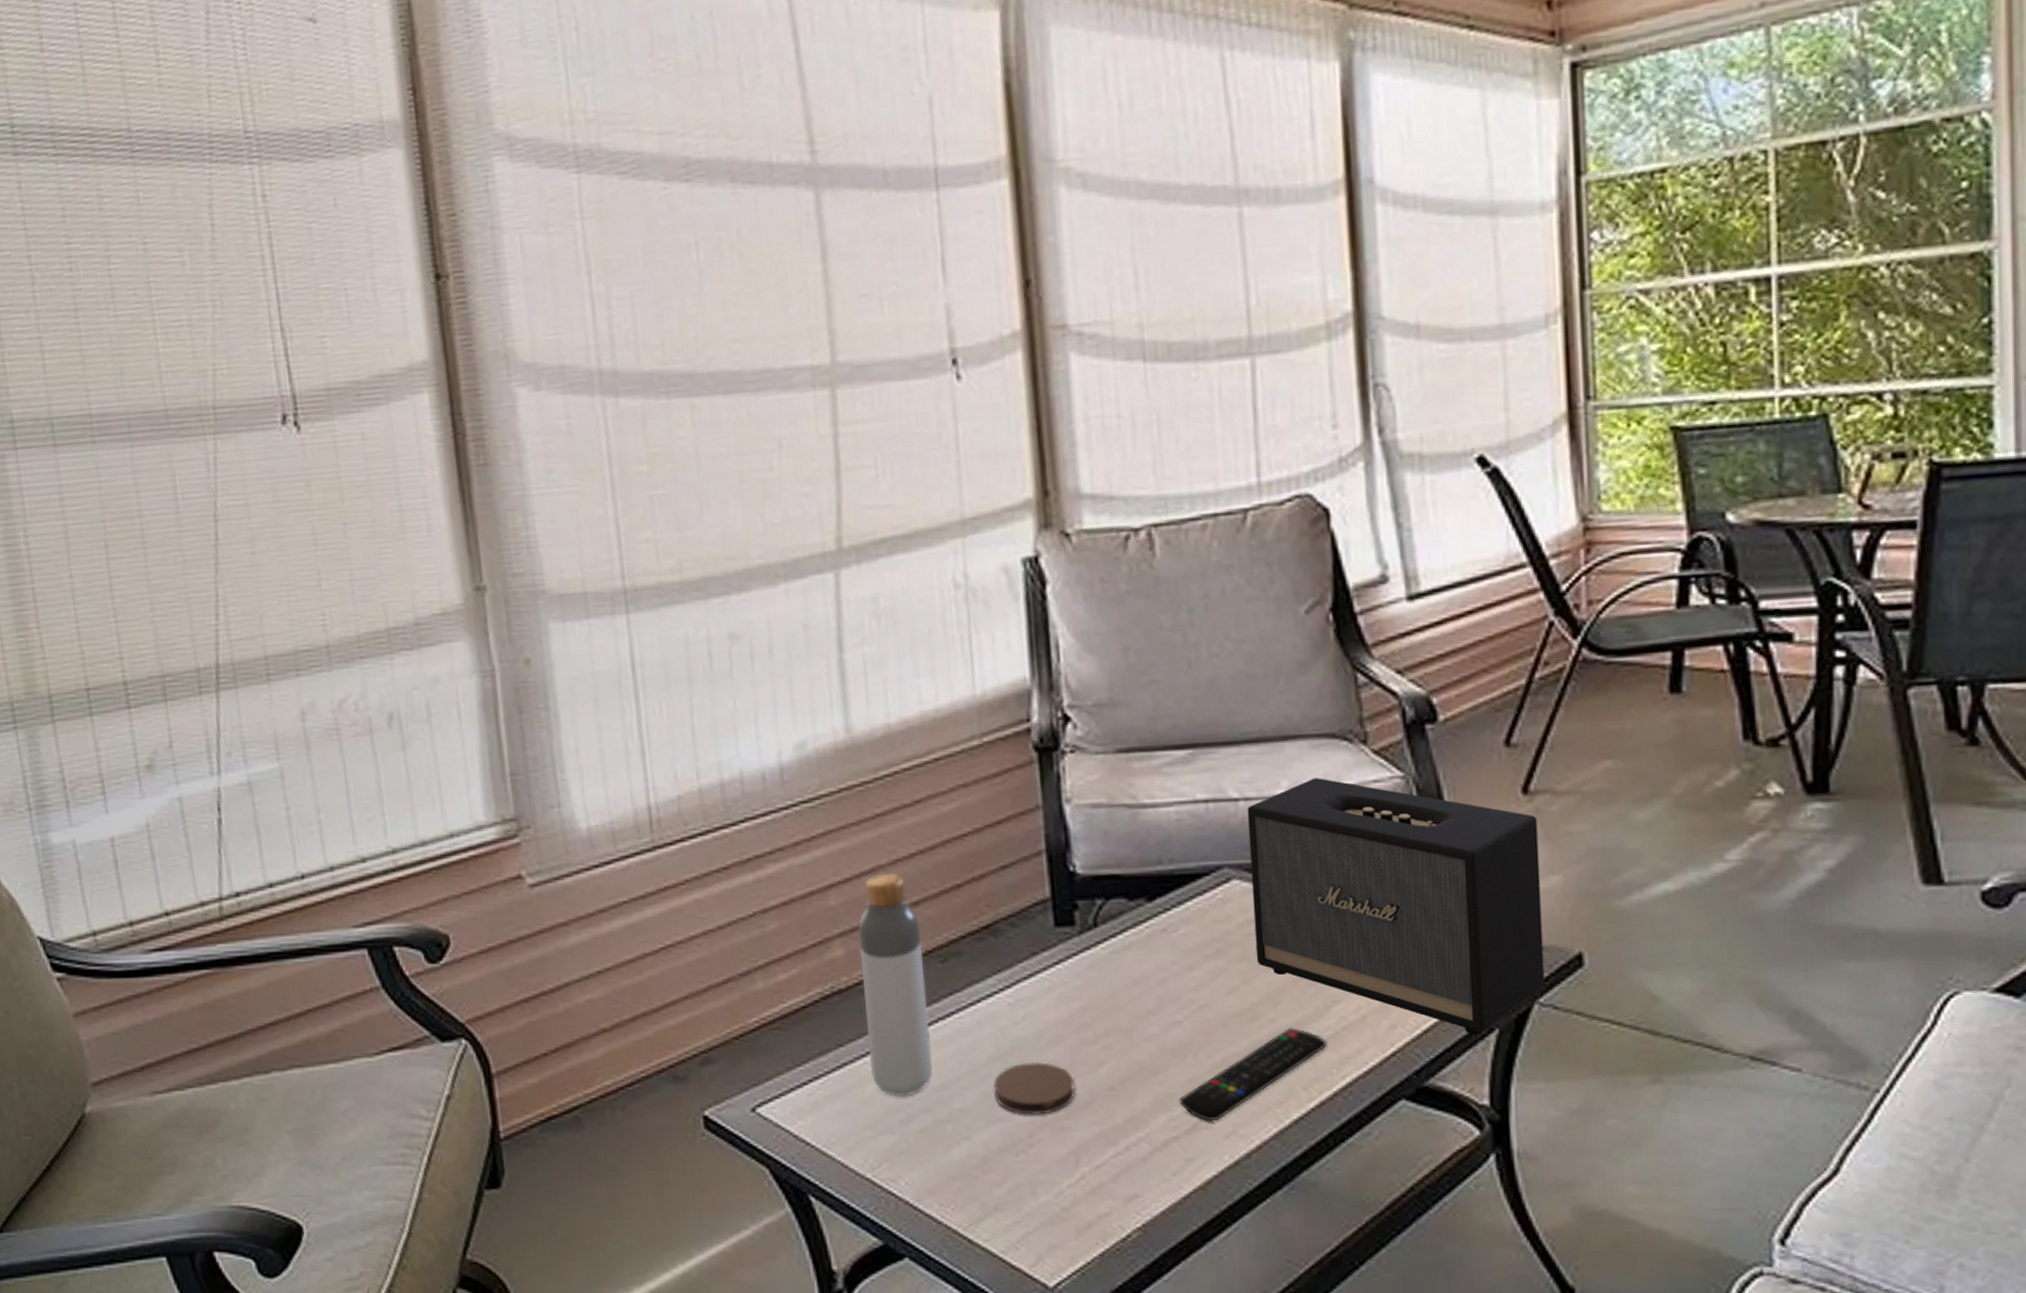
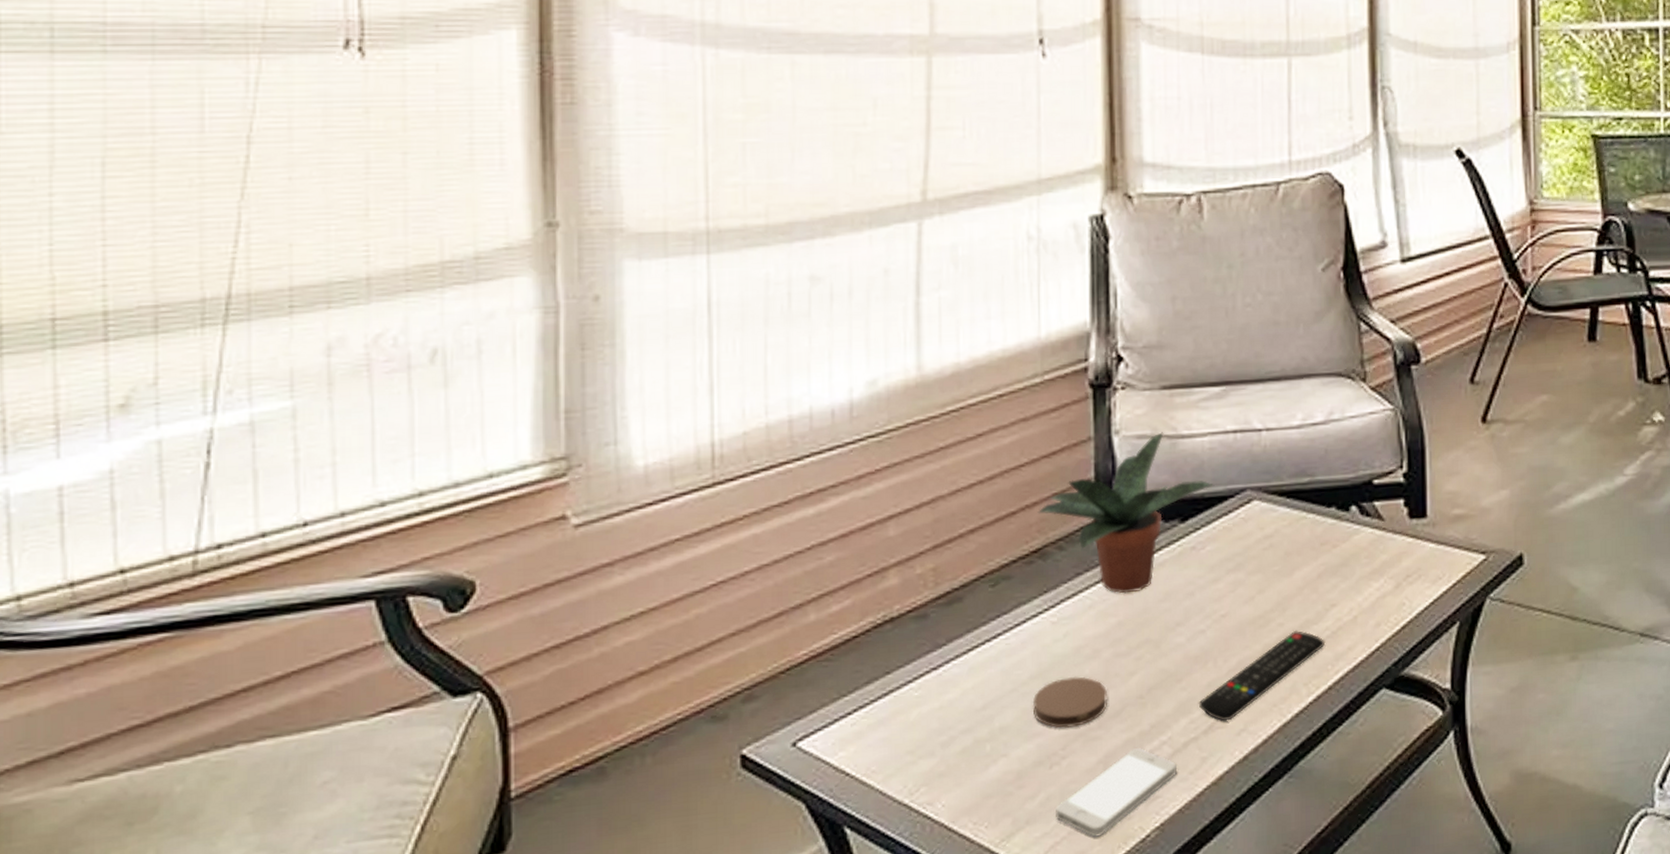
bottle: present [857,872,933,1097] -> none [914,502,977,720]
potted plant: none [985,801,1185,977] -> present [1037,432,1215,594]
smartphone: none [1025,1143,1158,1231] -> present [1056,748,1178,837]
speaker: present [1247,778,1545,1035] -> none [1268,410,1495,628]

